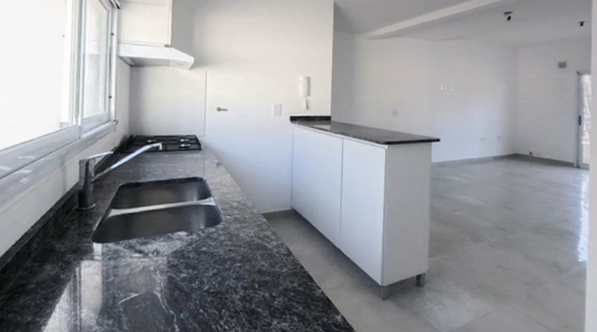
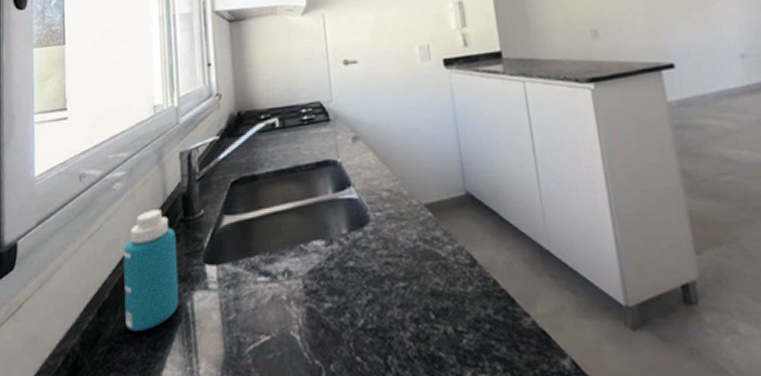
bottle: none [24,200,72,286] -> present [123,209,180,331]

